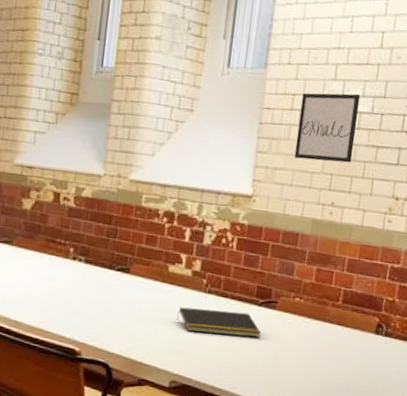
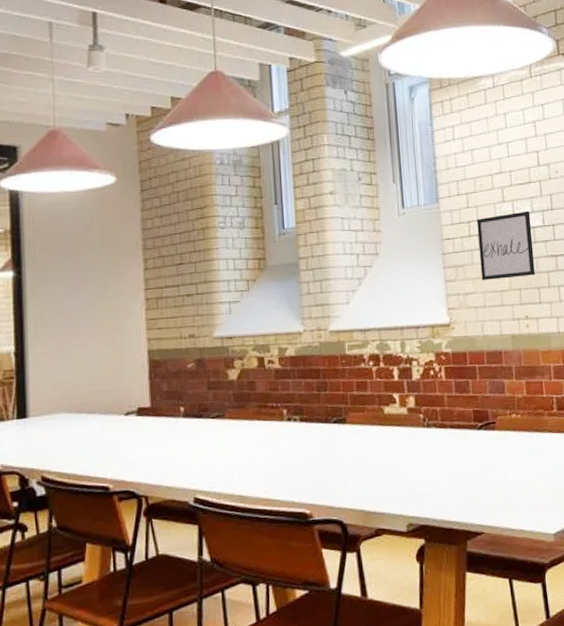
notepad: present [176,307,262,338] -> none [401,439,487,470]

